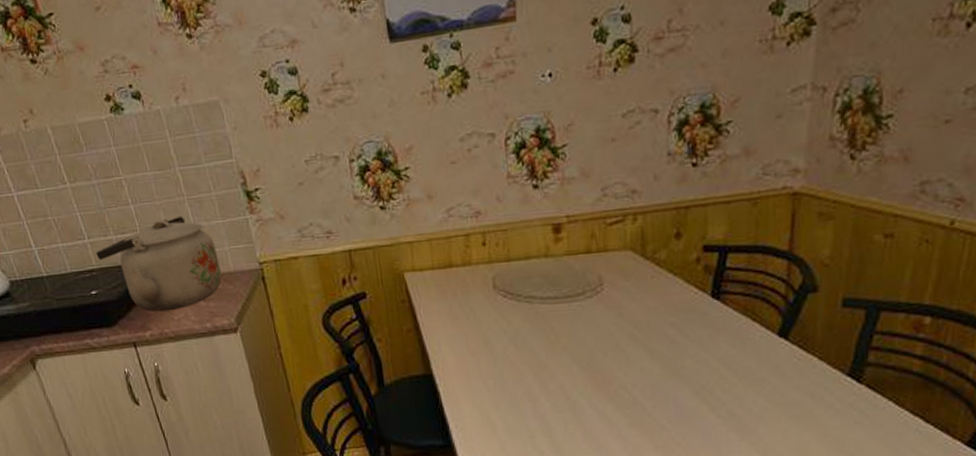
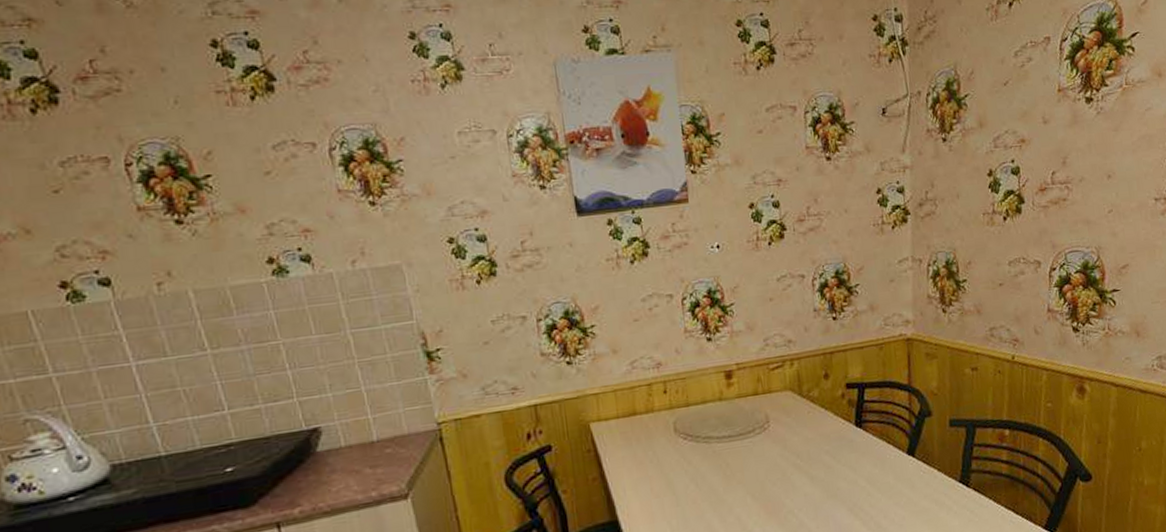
kettle: present [95,216,222,313] -> none [237,380,394,486]

